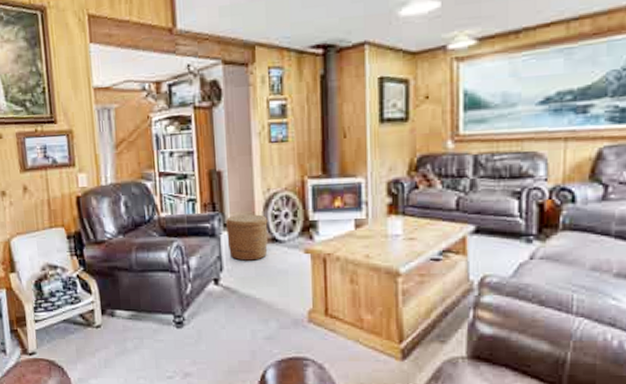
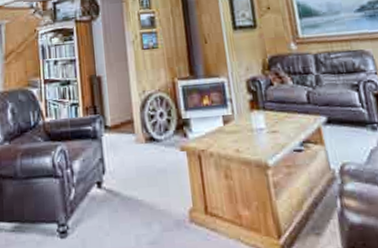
woven basket: present [225,214,268,261] -> none [105,115,147,162]

